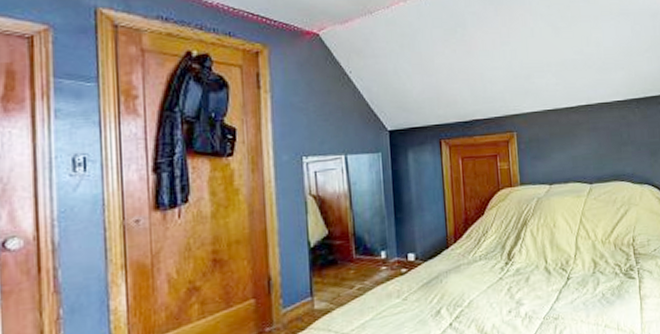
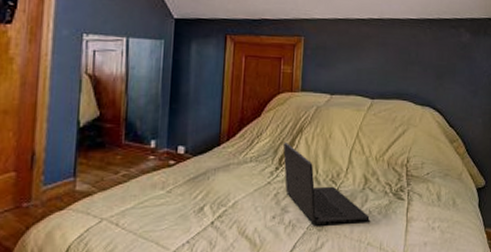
laptop: none [510,237,604,315] -> present [283,143,370,226]

